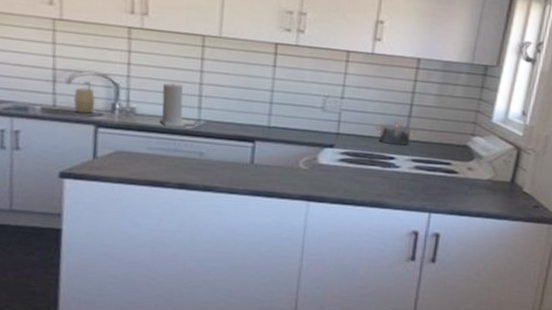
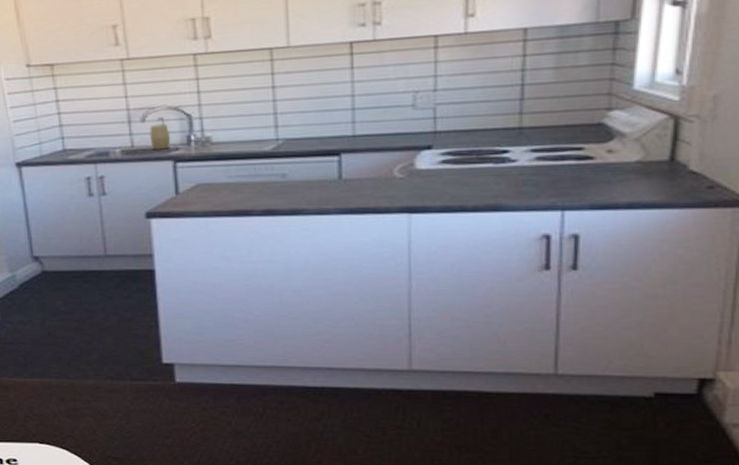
paper towel: present [159,82,196,128] -> none [236,104,274,152]
cooking pot: present [375,122,416,146] -> none [480,108,533,136]

